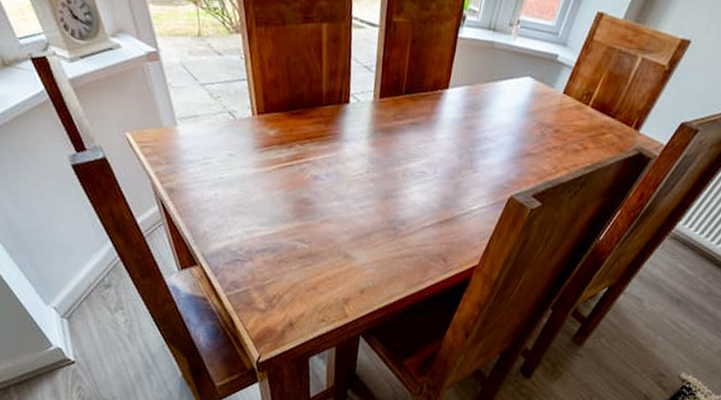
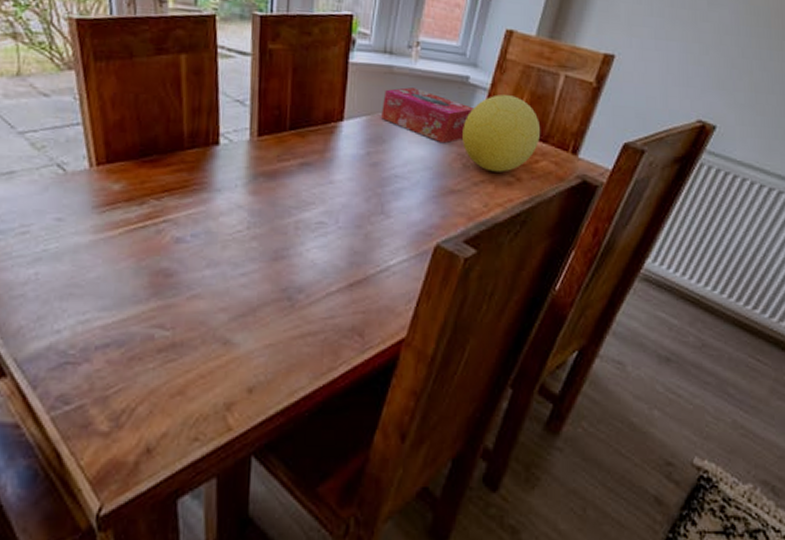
tissue box: none [479,62,557,114] -> present [381,87,473,144]
decorative ball: none [543,72,612,141] -> present [462,94,541,172]

